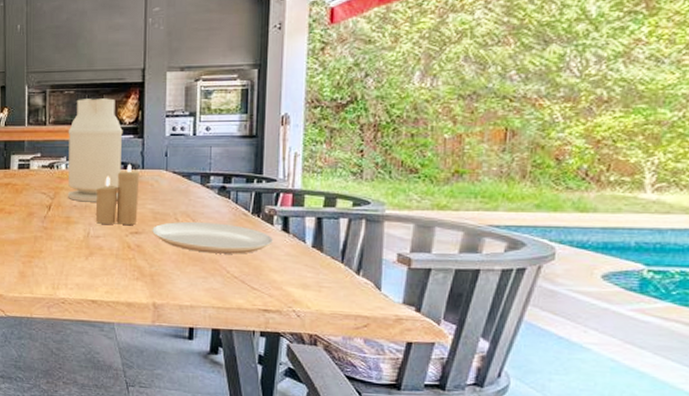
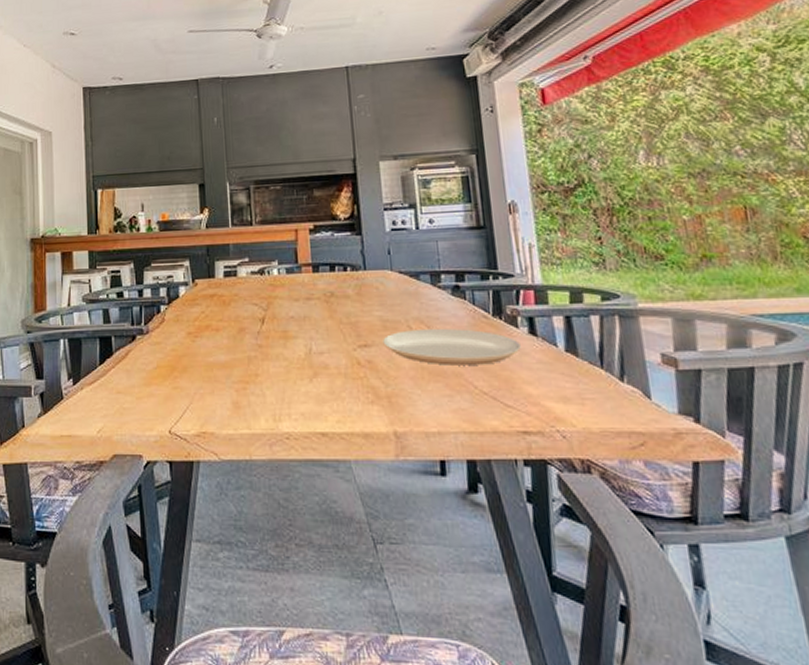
water jug: present [67,98,123,202] -> none [277,192,341,312]
candle: present [95,163,140,225] -> none [314,264,365,337]

